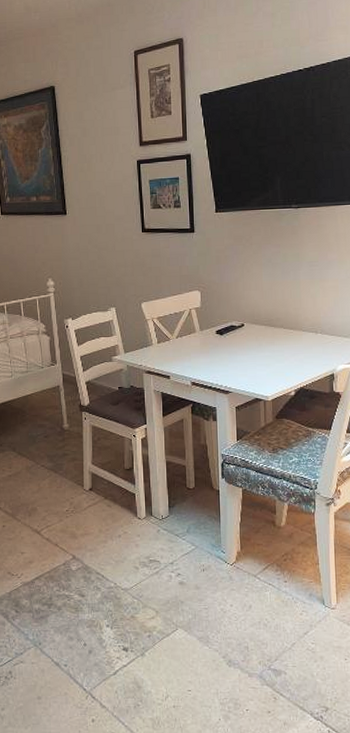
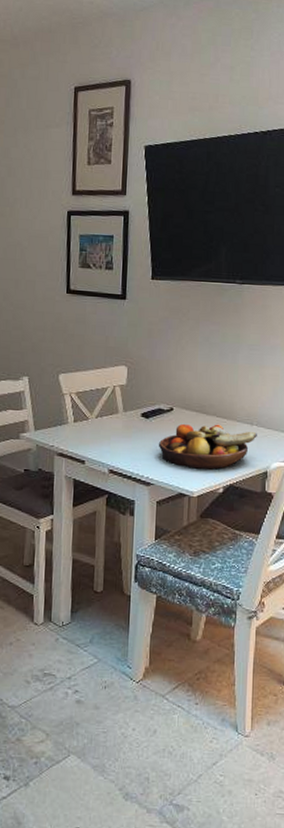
fruit bowl: none [234,335,322,377] -> present [159,423,257,470]

